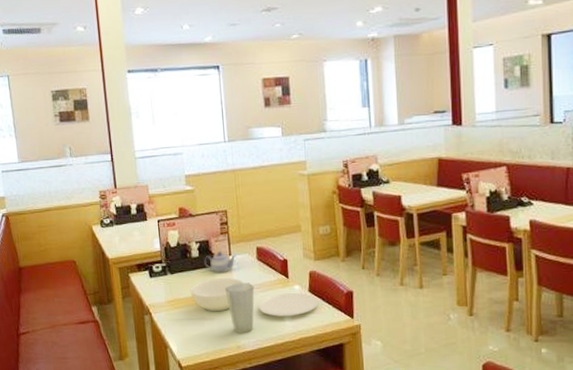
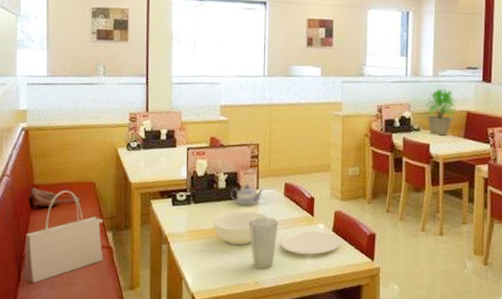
handbag: none [17,270,64,289] -> present [30,187,80,208]
tote bag: none [19,270,92,359] -> present [23,190,104,283]
potted plant: none [391,136,428,186] -> present [423,88,459,136]

